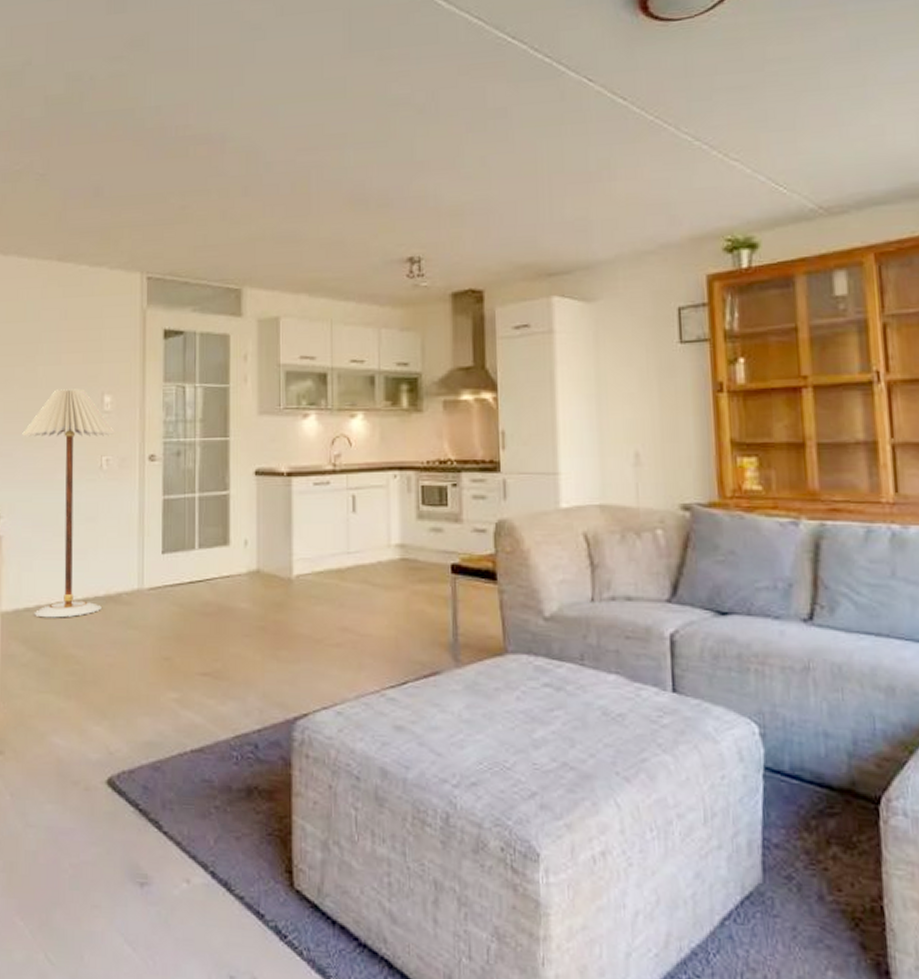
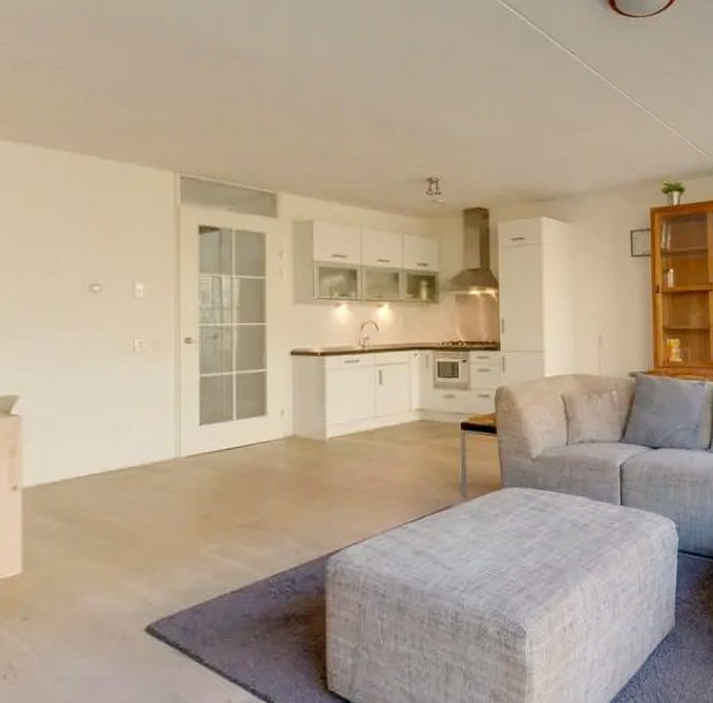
floor lamp: present [22,389,116,618] -> none [43,276,149,490]

